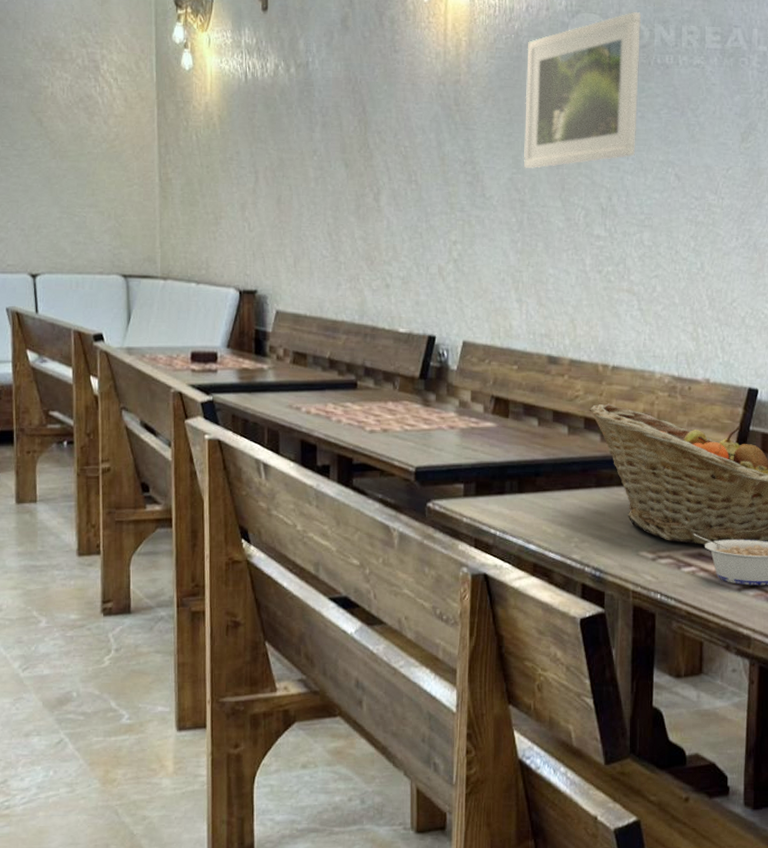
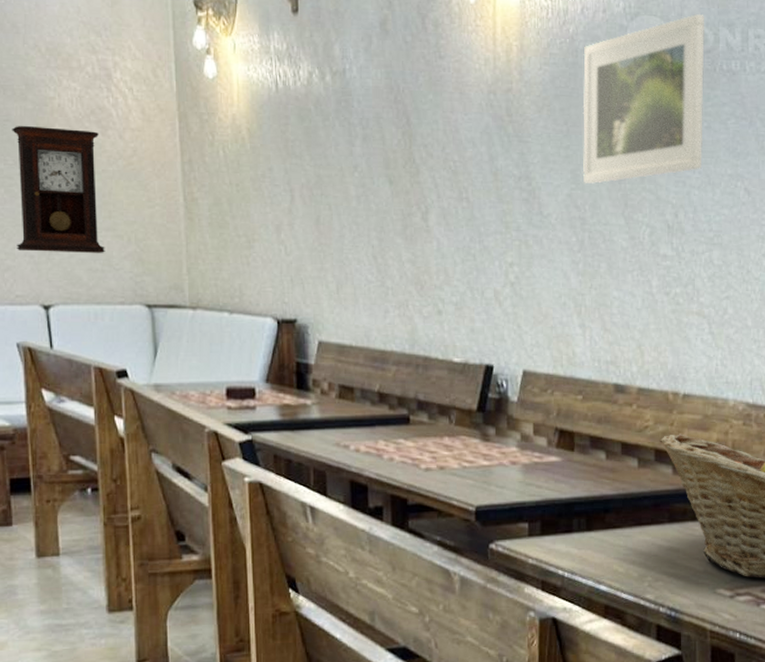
pendulum clock: none [9,111,88,227] -> present [12,125,105,253]

